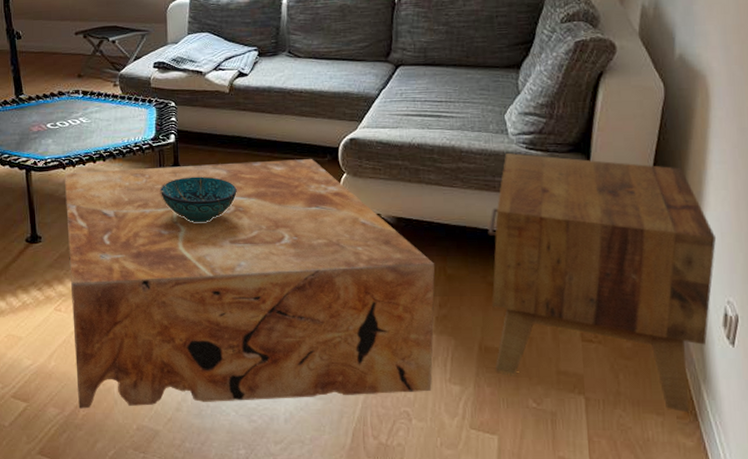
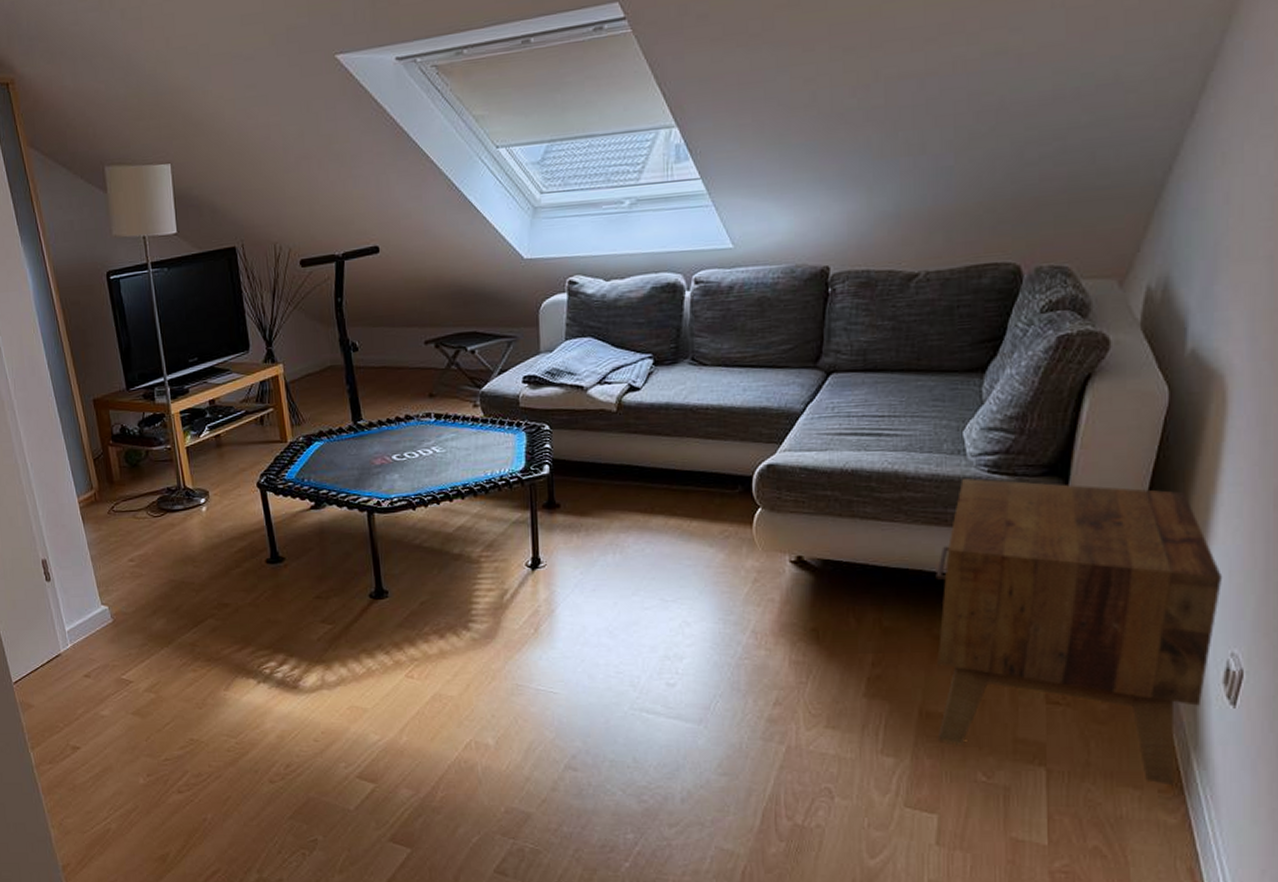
coffee table: present [65,159,435,409] -> none [415,491,869,790]
decorative bowl: present [159,176,237,223] -> none [531,515,626,571]

